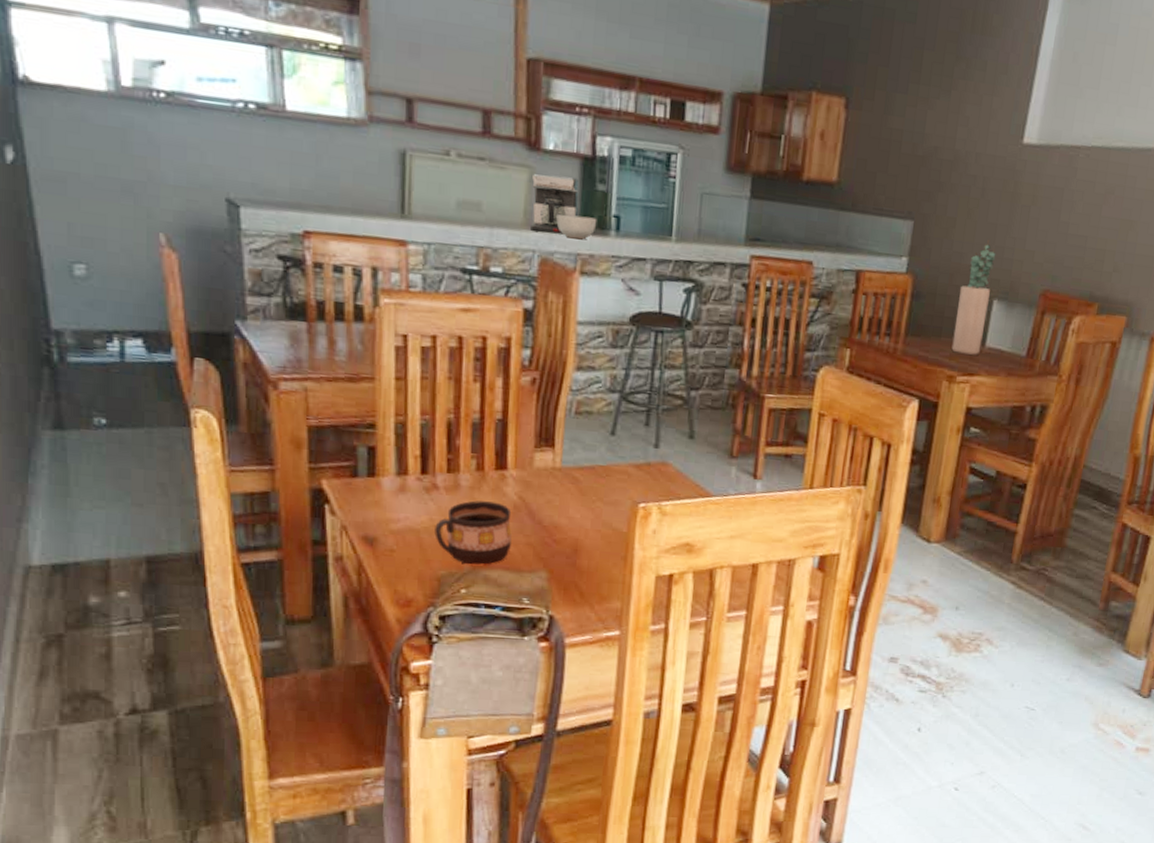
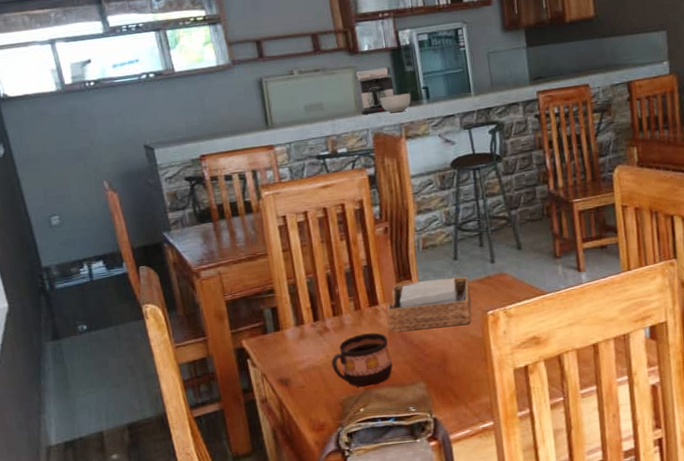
napkin holder: none [514,449,625,515] -> present [386,276,472,333]

